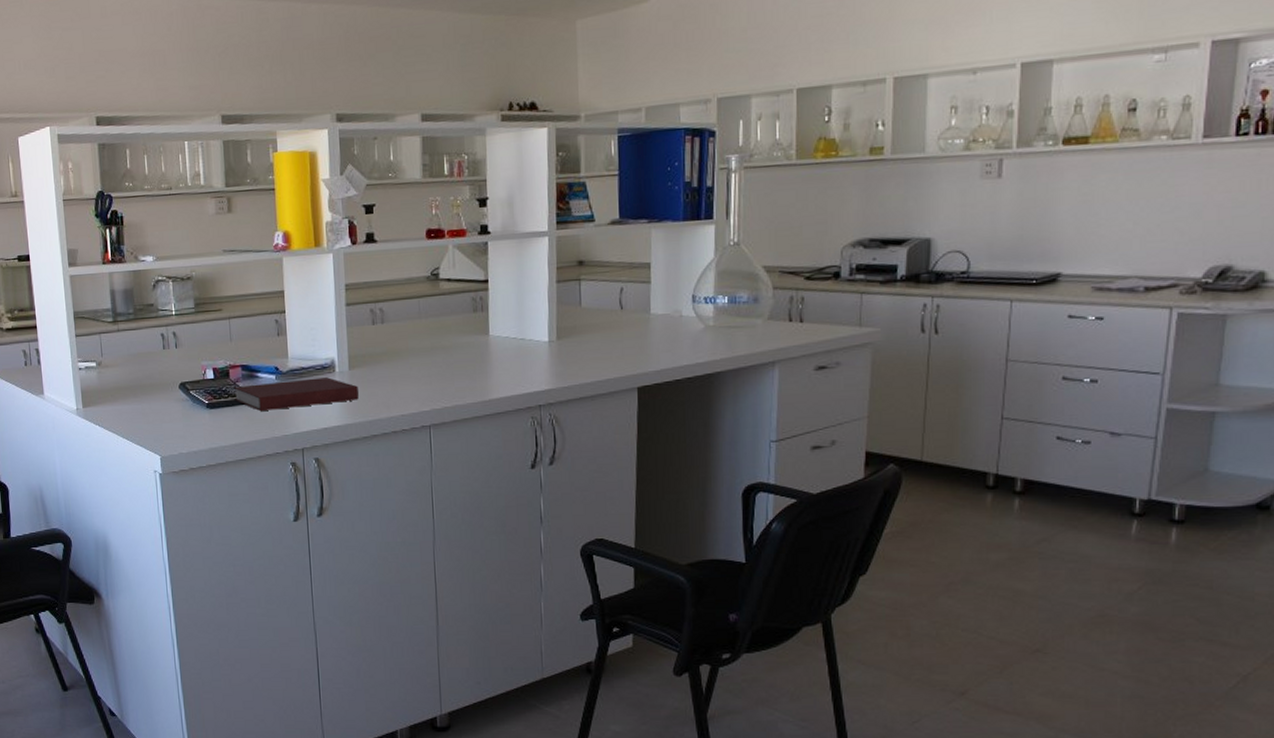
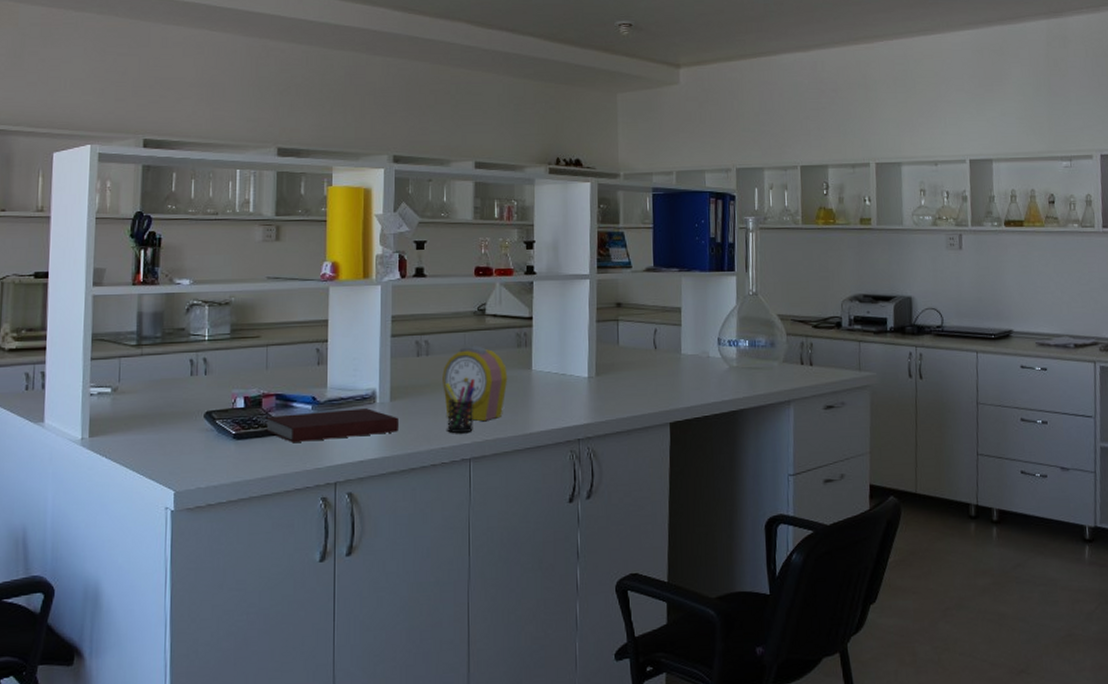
alarm clock: none [398,312,465,388] -> present [443,346,508,421]
pen holder: none [402,345,432,400] -> present [445,378,475,433]

